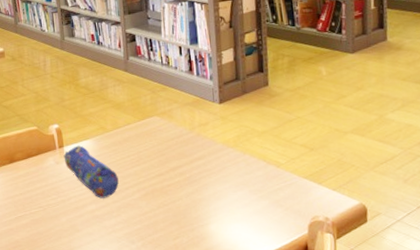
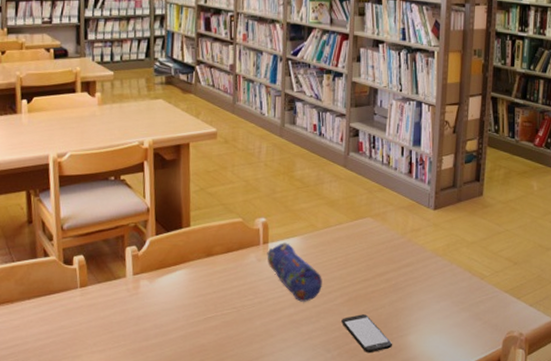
smartphone: none [141,207,194,243] -> present [341,314,392,354]

